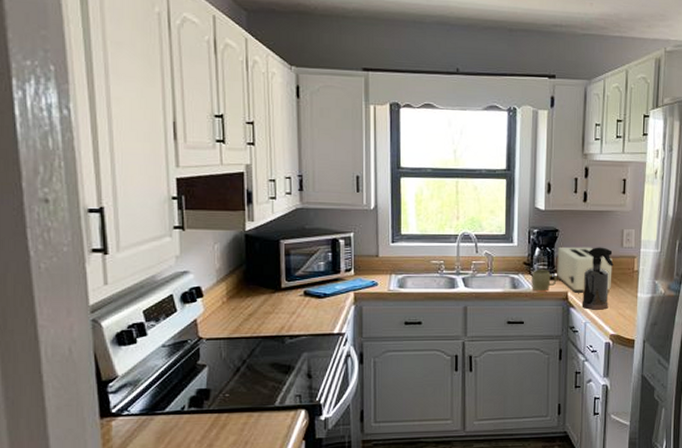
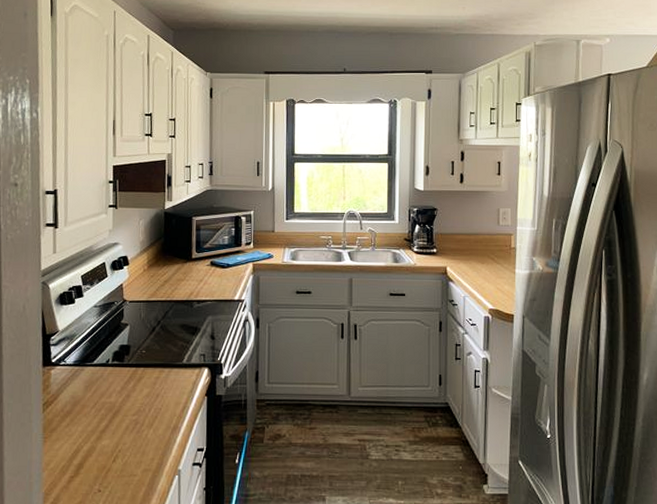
mug: present [532,269,557,292] -> none [412,245,436,266]
toaster: present [557,246,613,293] -> none [436,224,490,268]
spray bottle: present [581,247,614,310] -> none [460,225,491,285]

